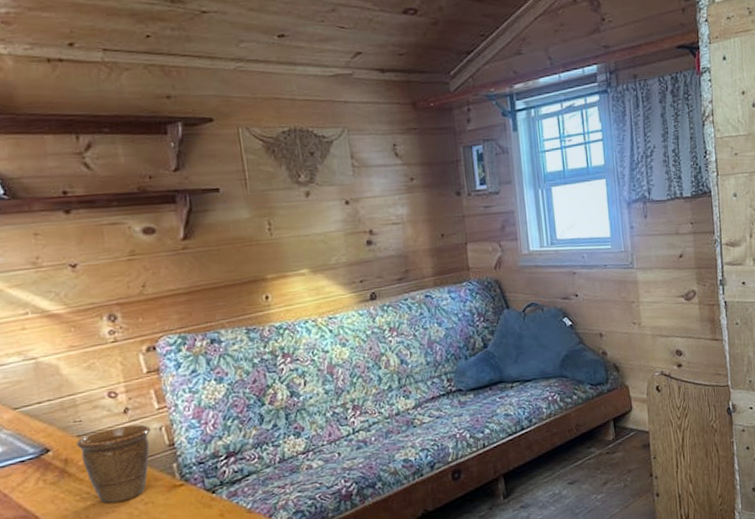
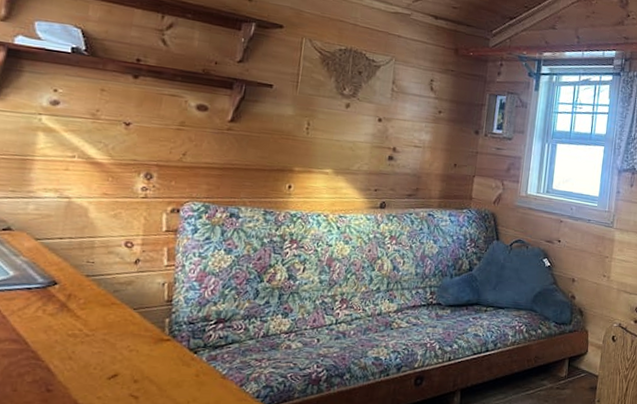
mug: present [76,424,151,503] -> none [83,274,155,344]

